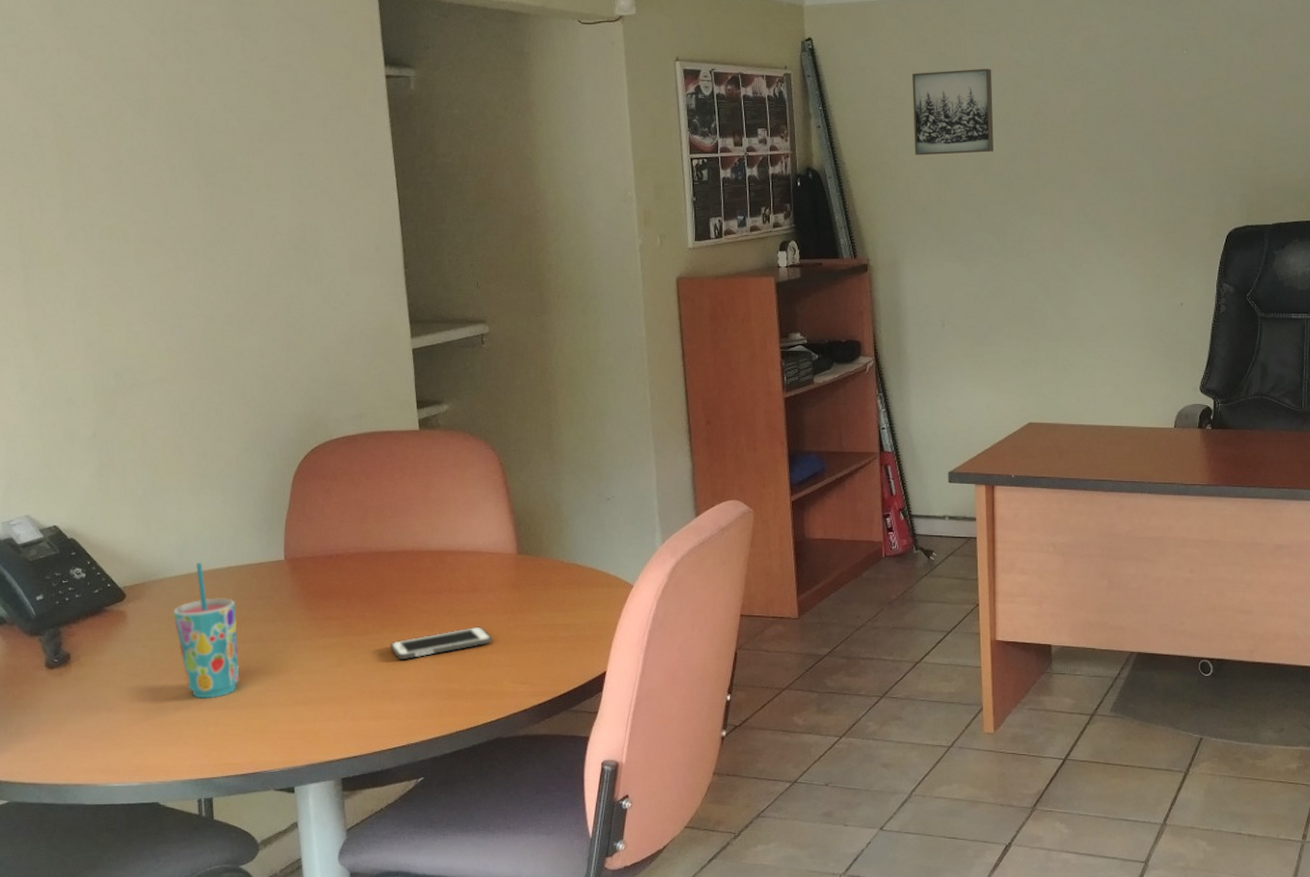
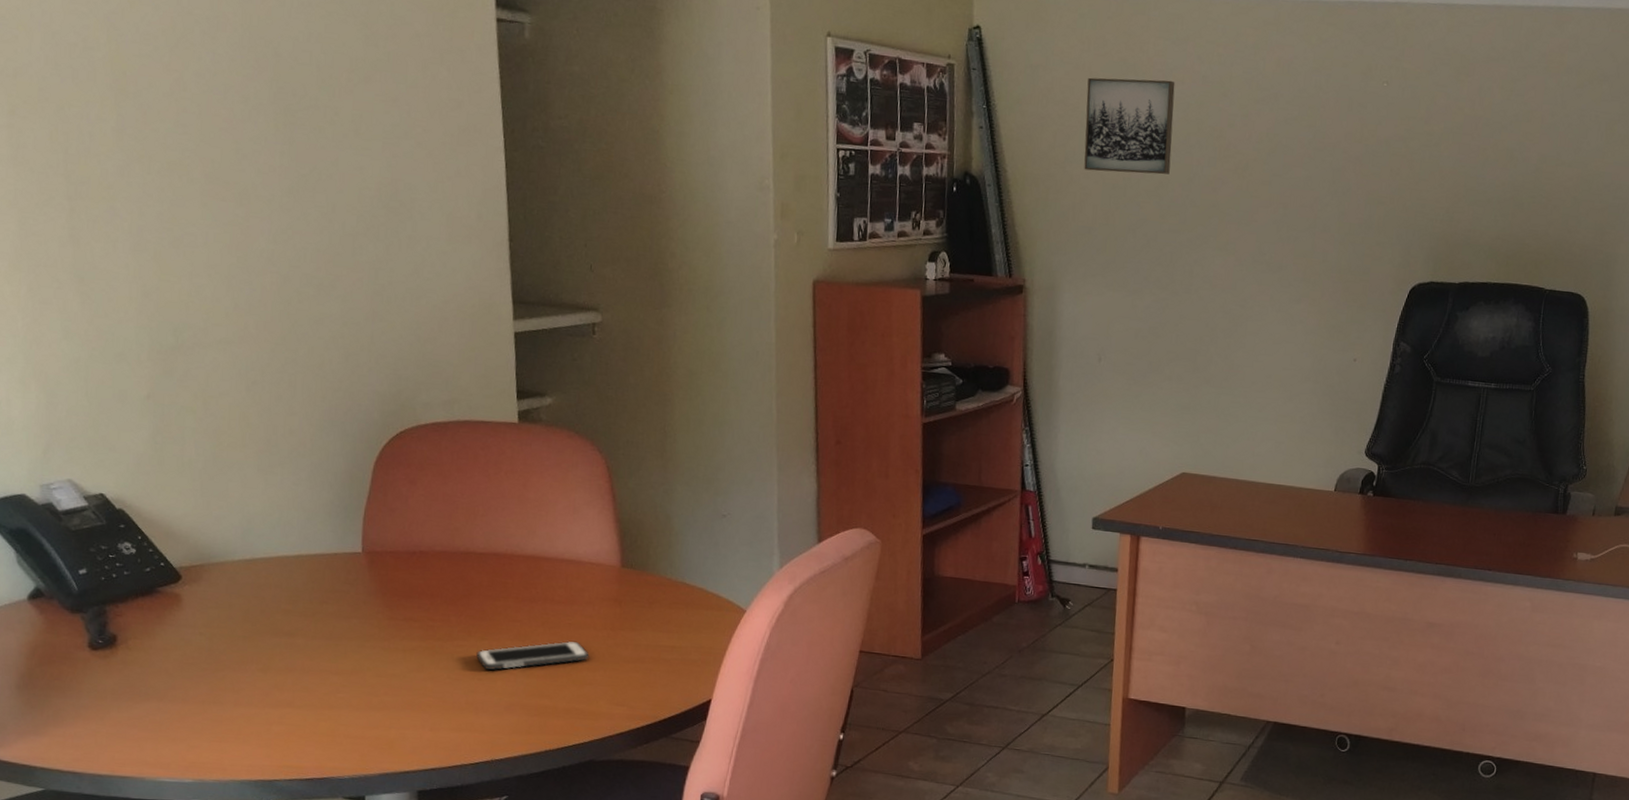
cup: present [173,563,240,699] -> none [234,548,308,696]

